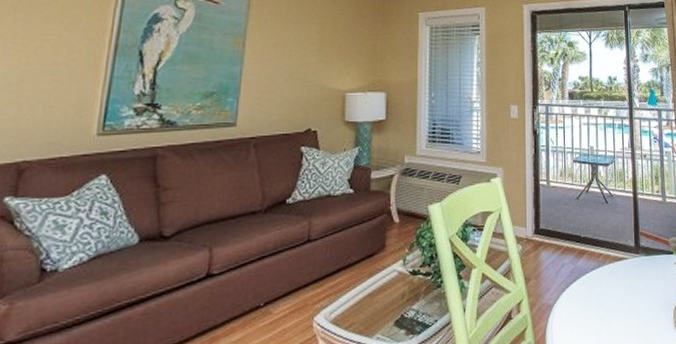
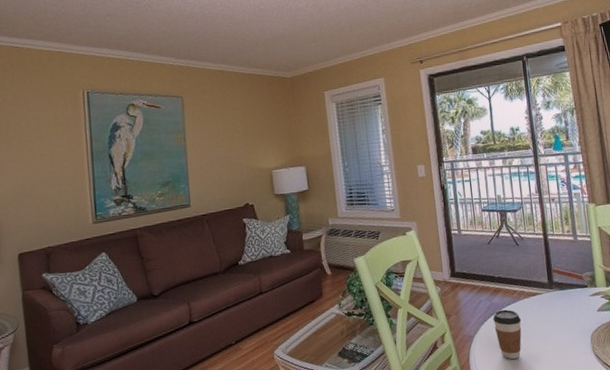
coffee cup: none [576,275,605,335] -> present [493,309,522,360]

